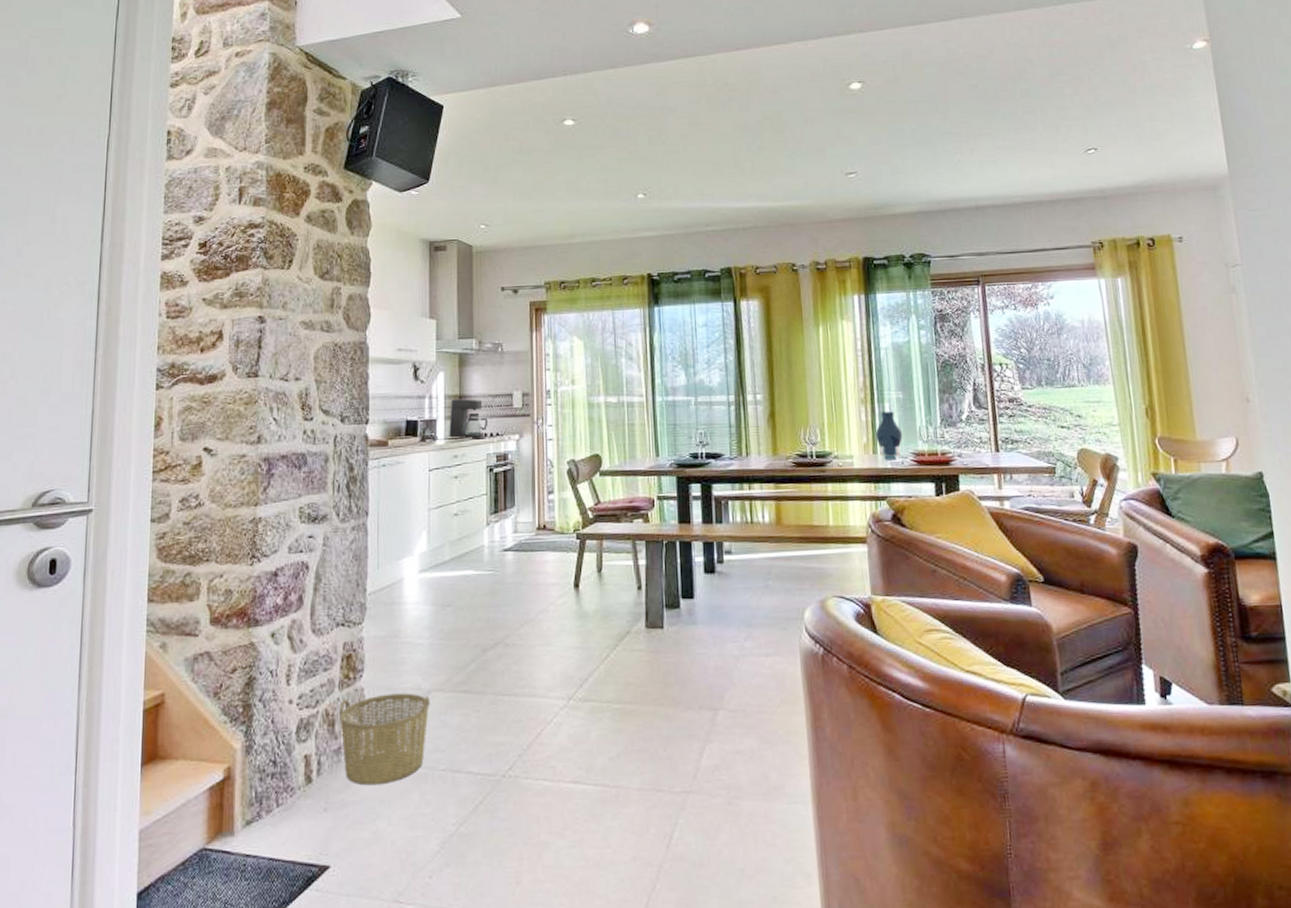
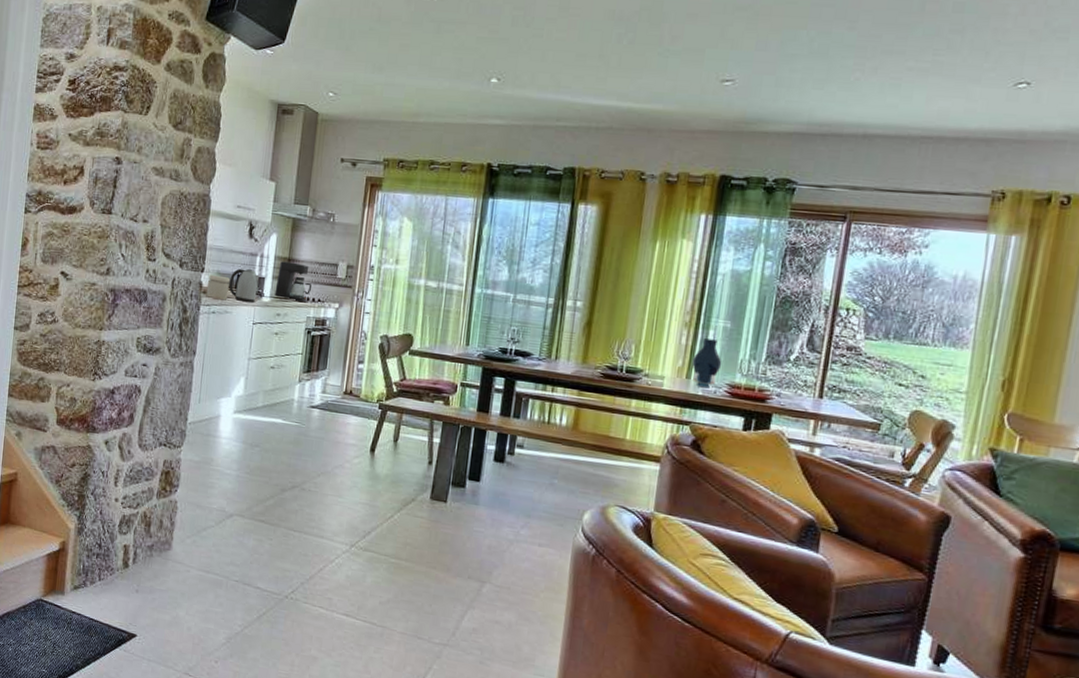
basket: present [340,693,431,786] -> none [154,506,232,582]
jar: none [373,424,399,451] -> present [206,274,231,300]
kettle: none [398,413,431,449] -> present [229,268,260,303]

